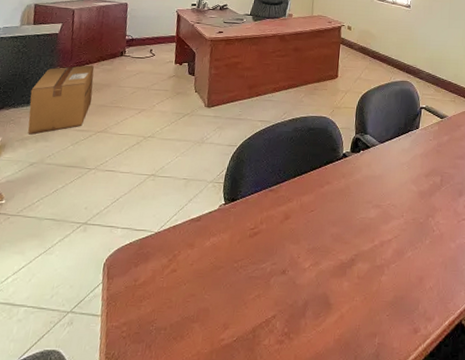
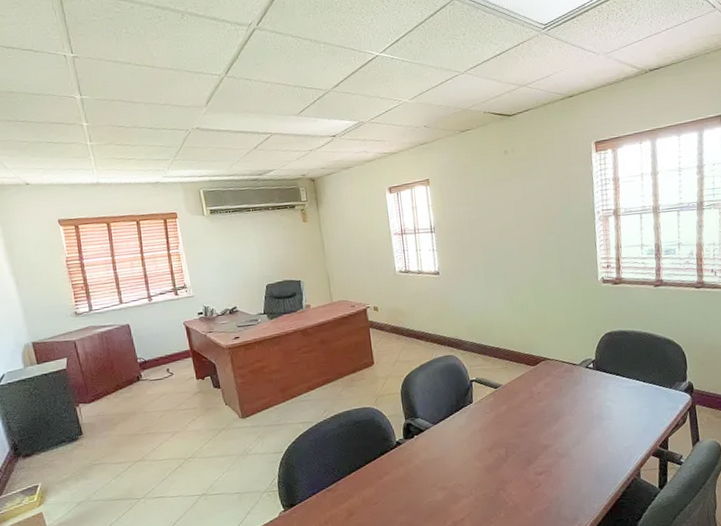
box: present [28,65,95,135] -> none [55,395,121,475]

